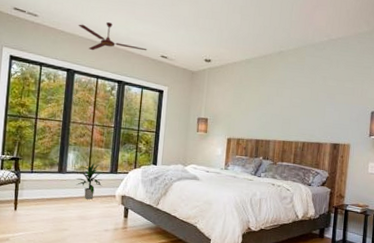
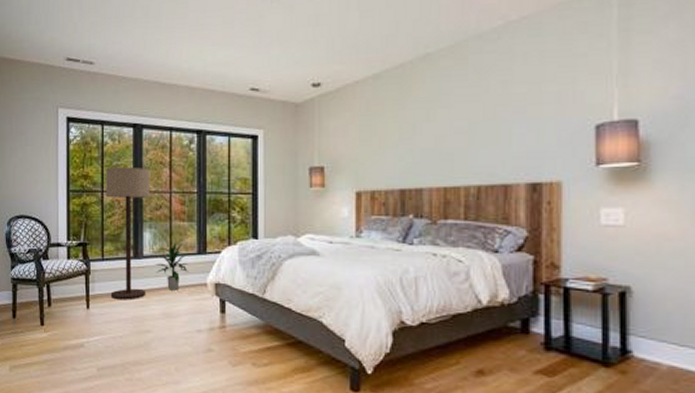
floor lamp: none [37,100,77,205] -> present [106,166,149,300]
ceiling fan: present [78,22,148,51] -> none [141,56,231,96]

